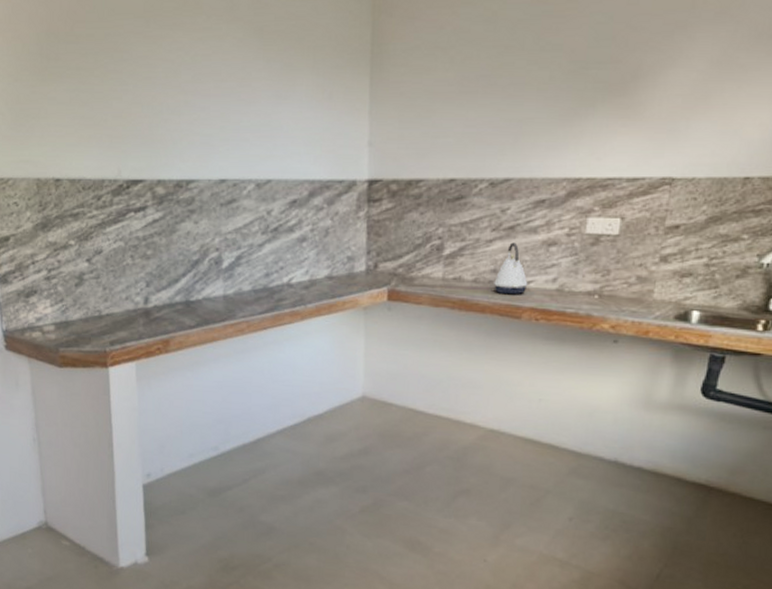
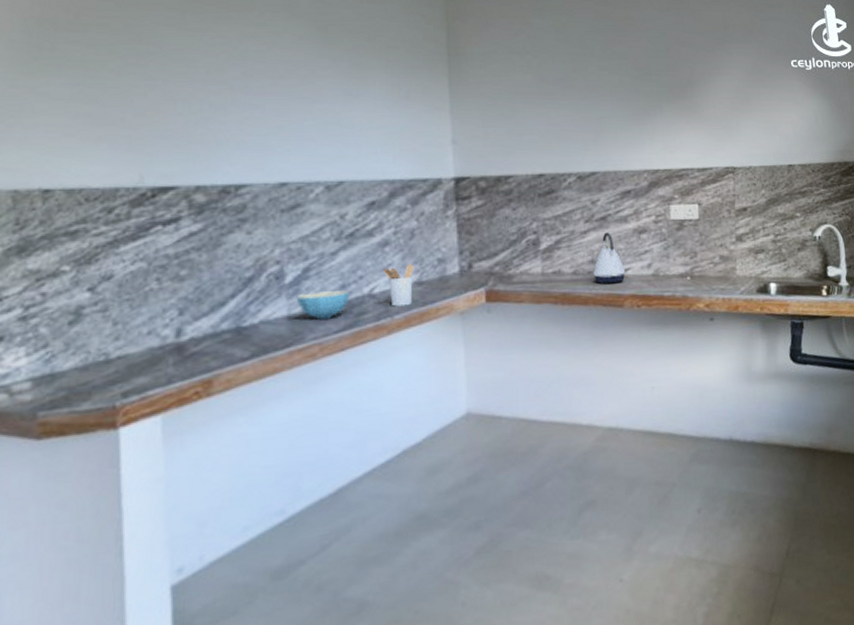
cereal bowl: none [230,278,272,301] -> present [296,290,349,320]
utensil holder: none [299,260,327,297] -> present [382,265,414,307]

